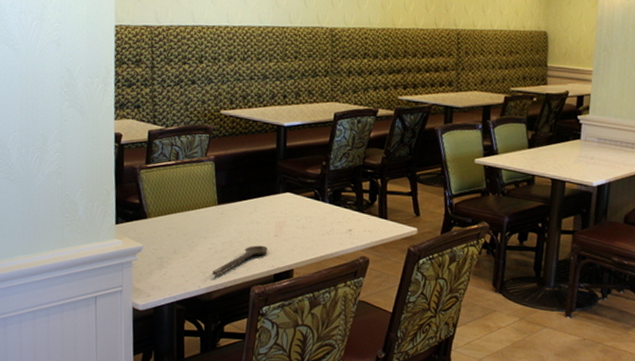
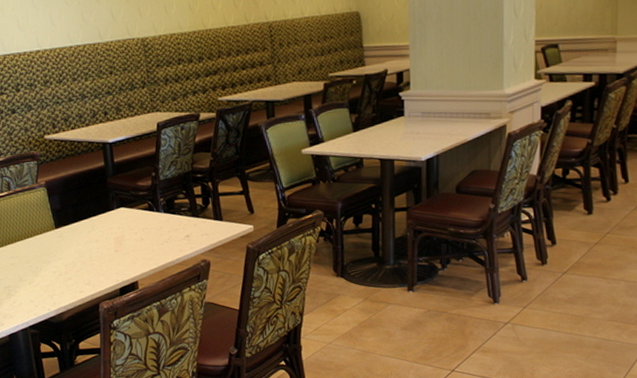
wooden spoon: present [212,245,268,276] -> none [60,262,110,297]

